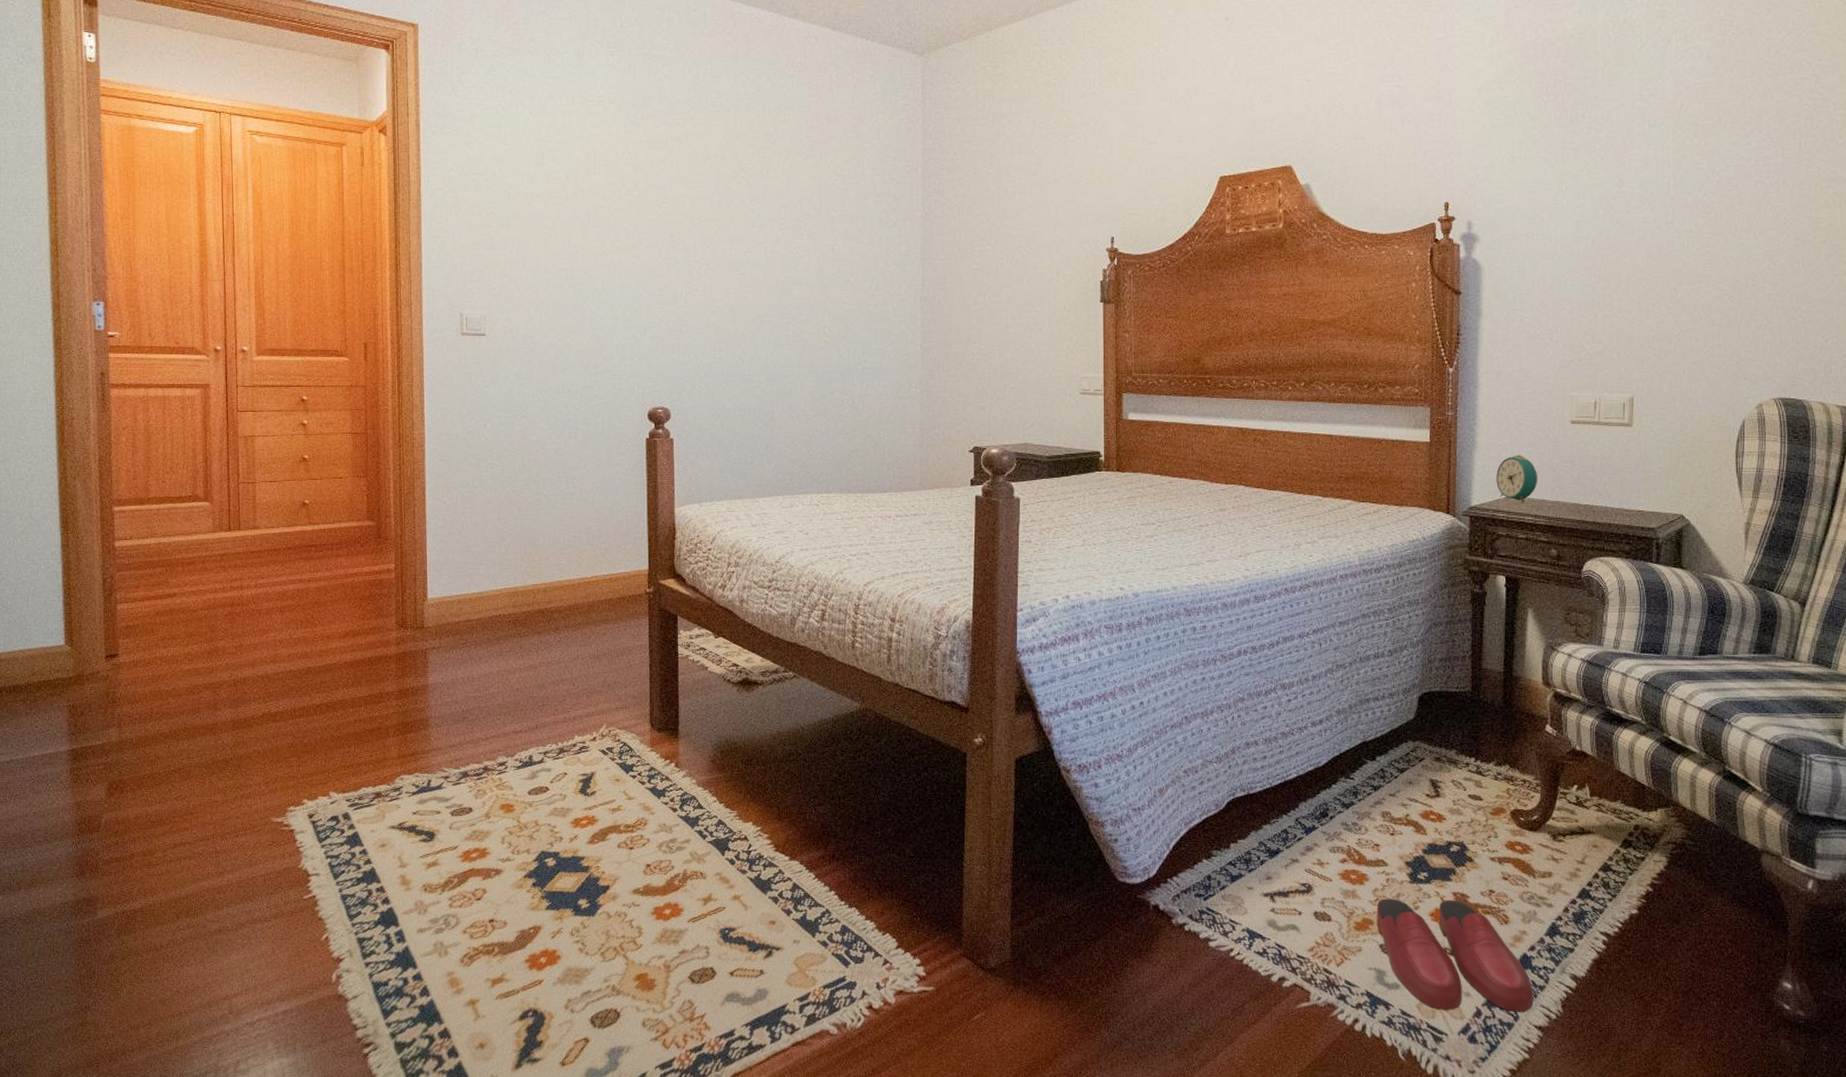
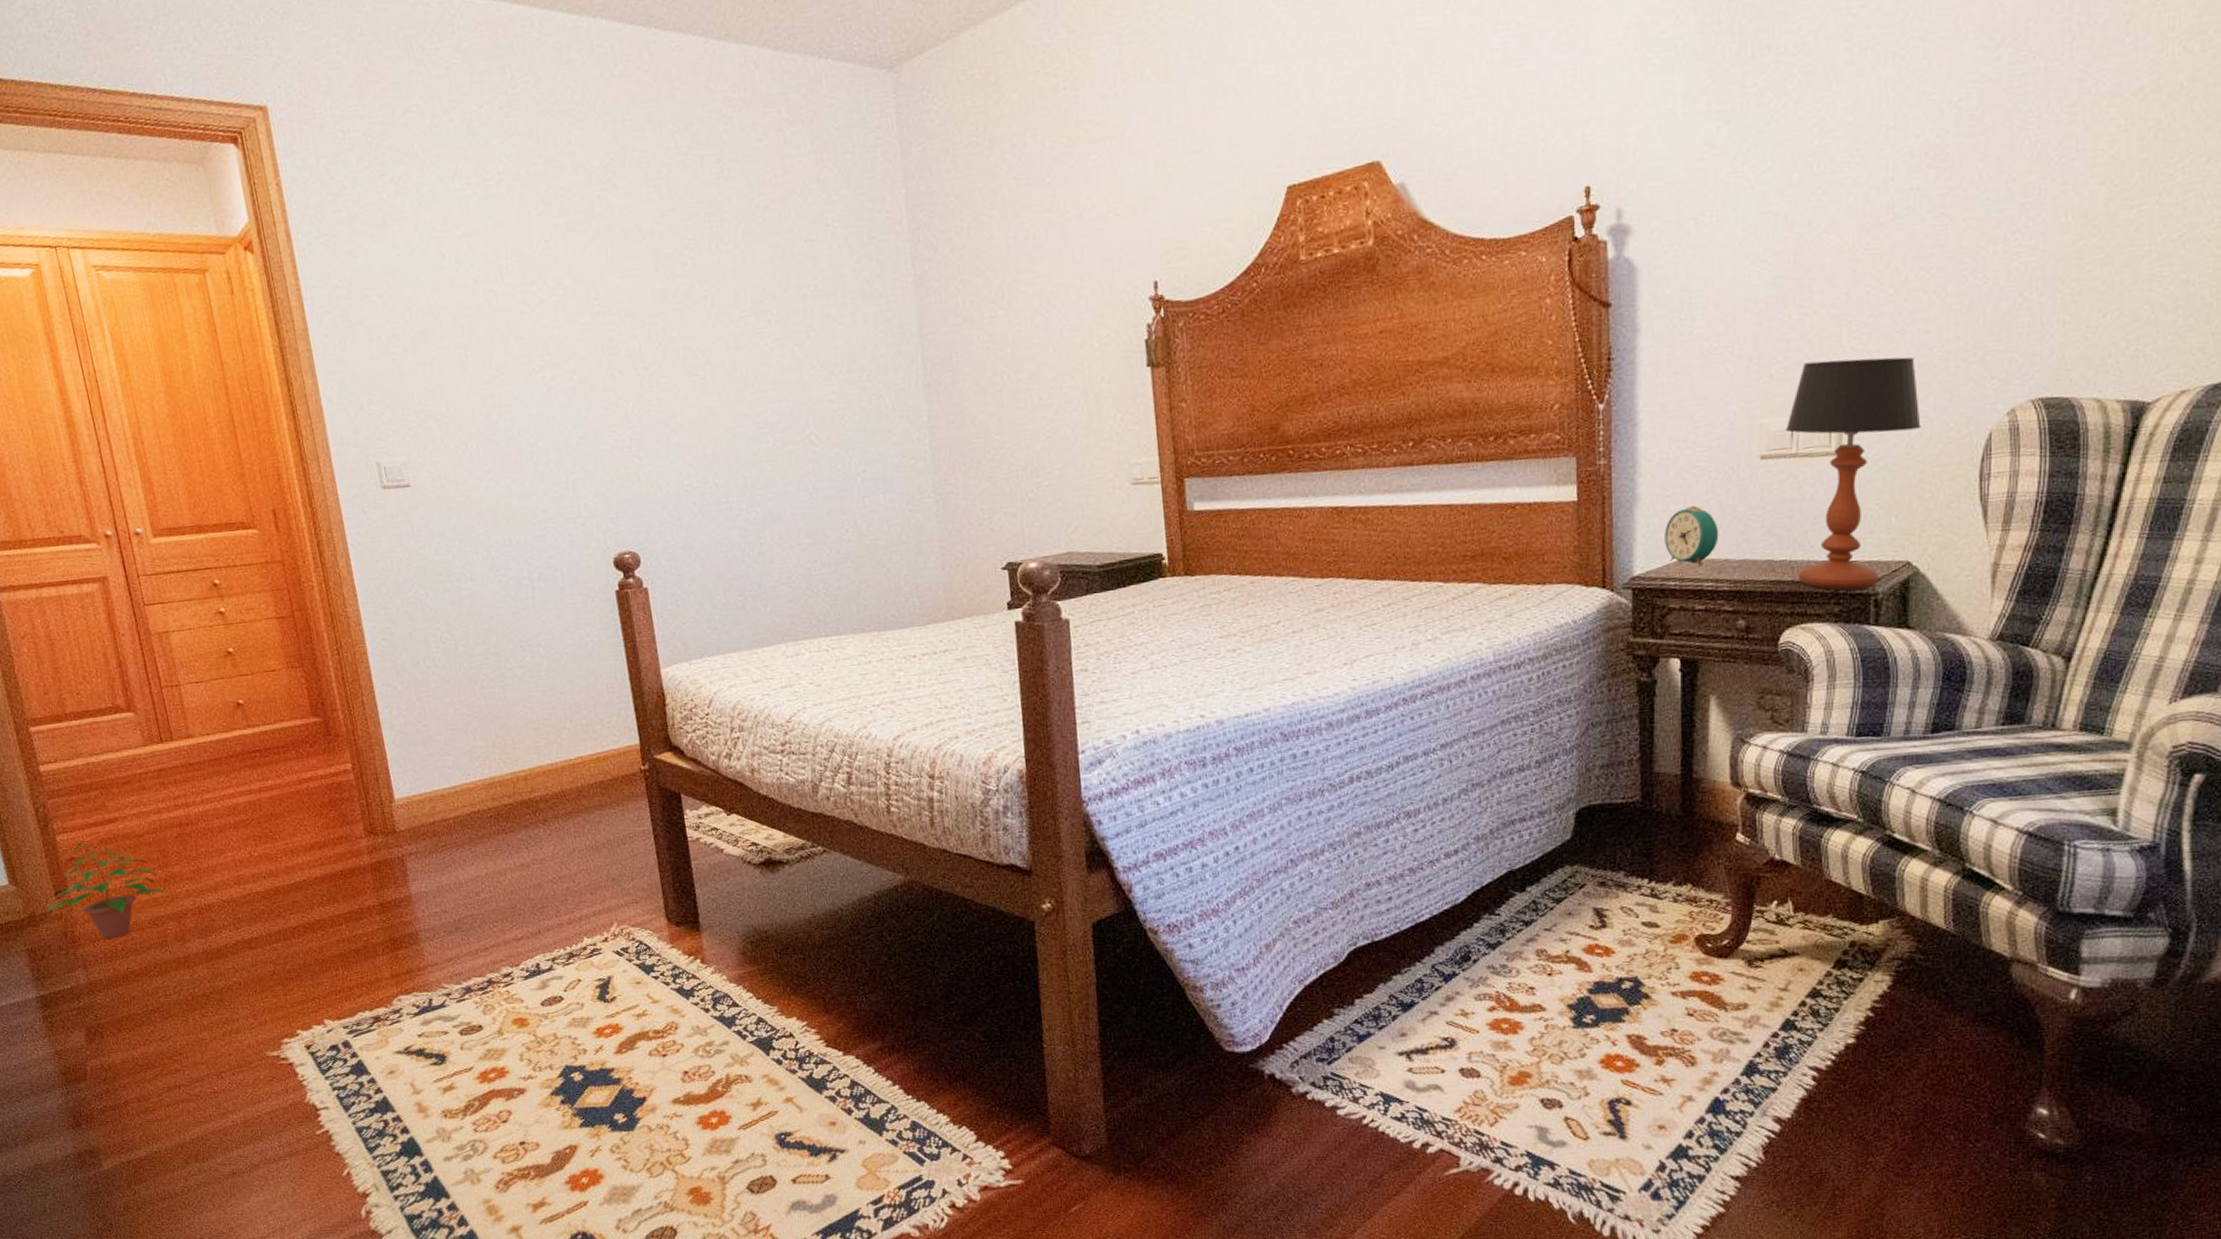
potted plant: none [90,613,214,702] -> present [42,843,174,940]
slippers: present [1376,898,1534,1012] -> none [1534,1042,1729,1166]
table lamp: none [1590,353,1692,535] -> present [1785,357,1921,591]

